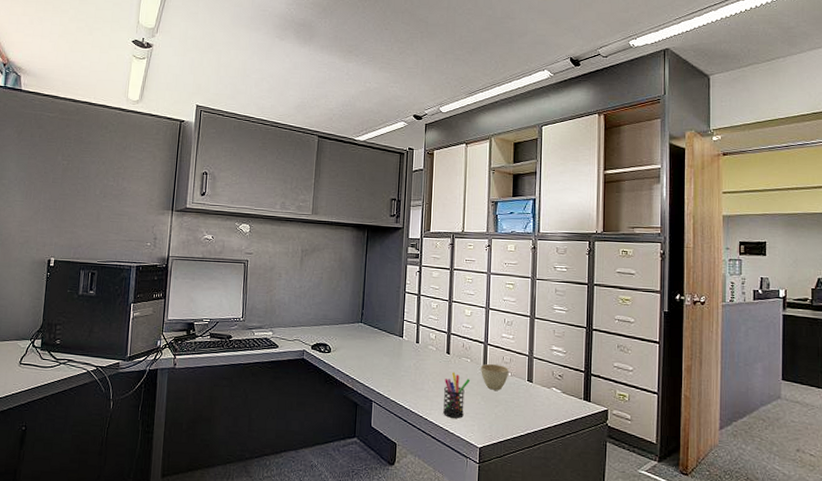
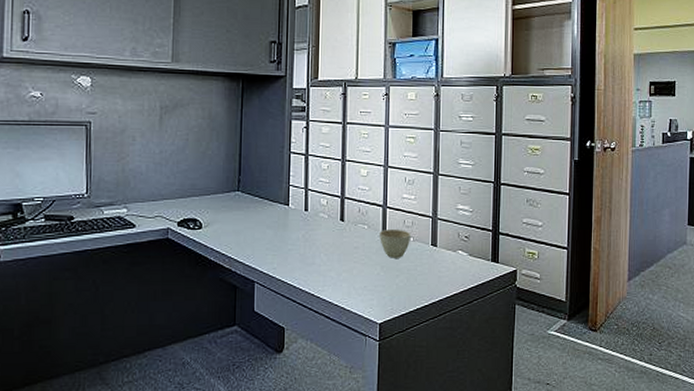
pen holder: present [442,372,470,418] -> none [337,241,367,293]

